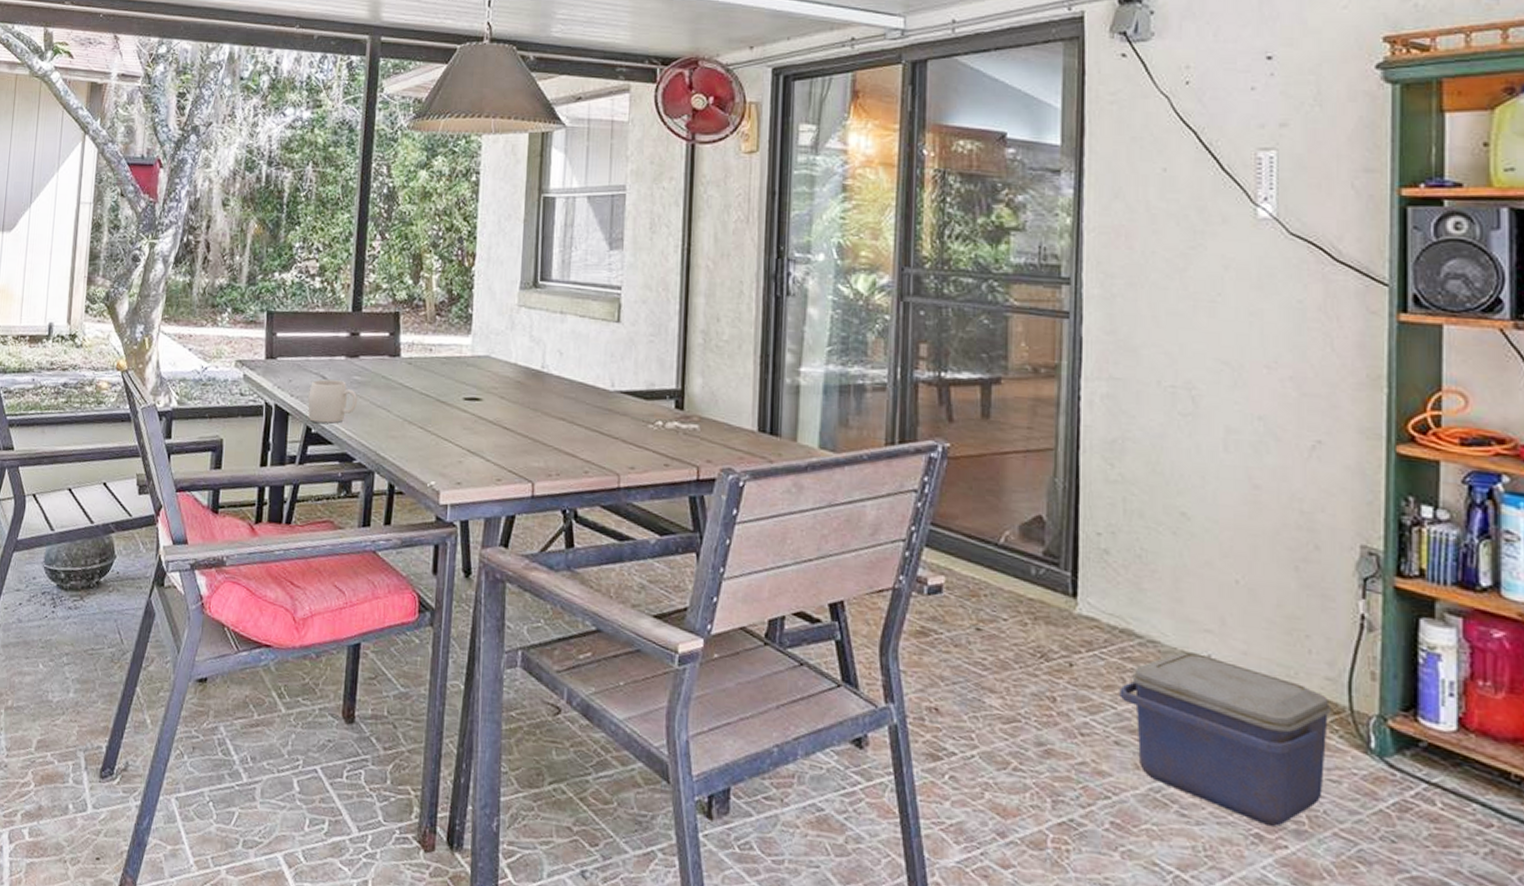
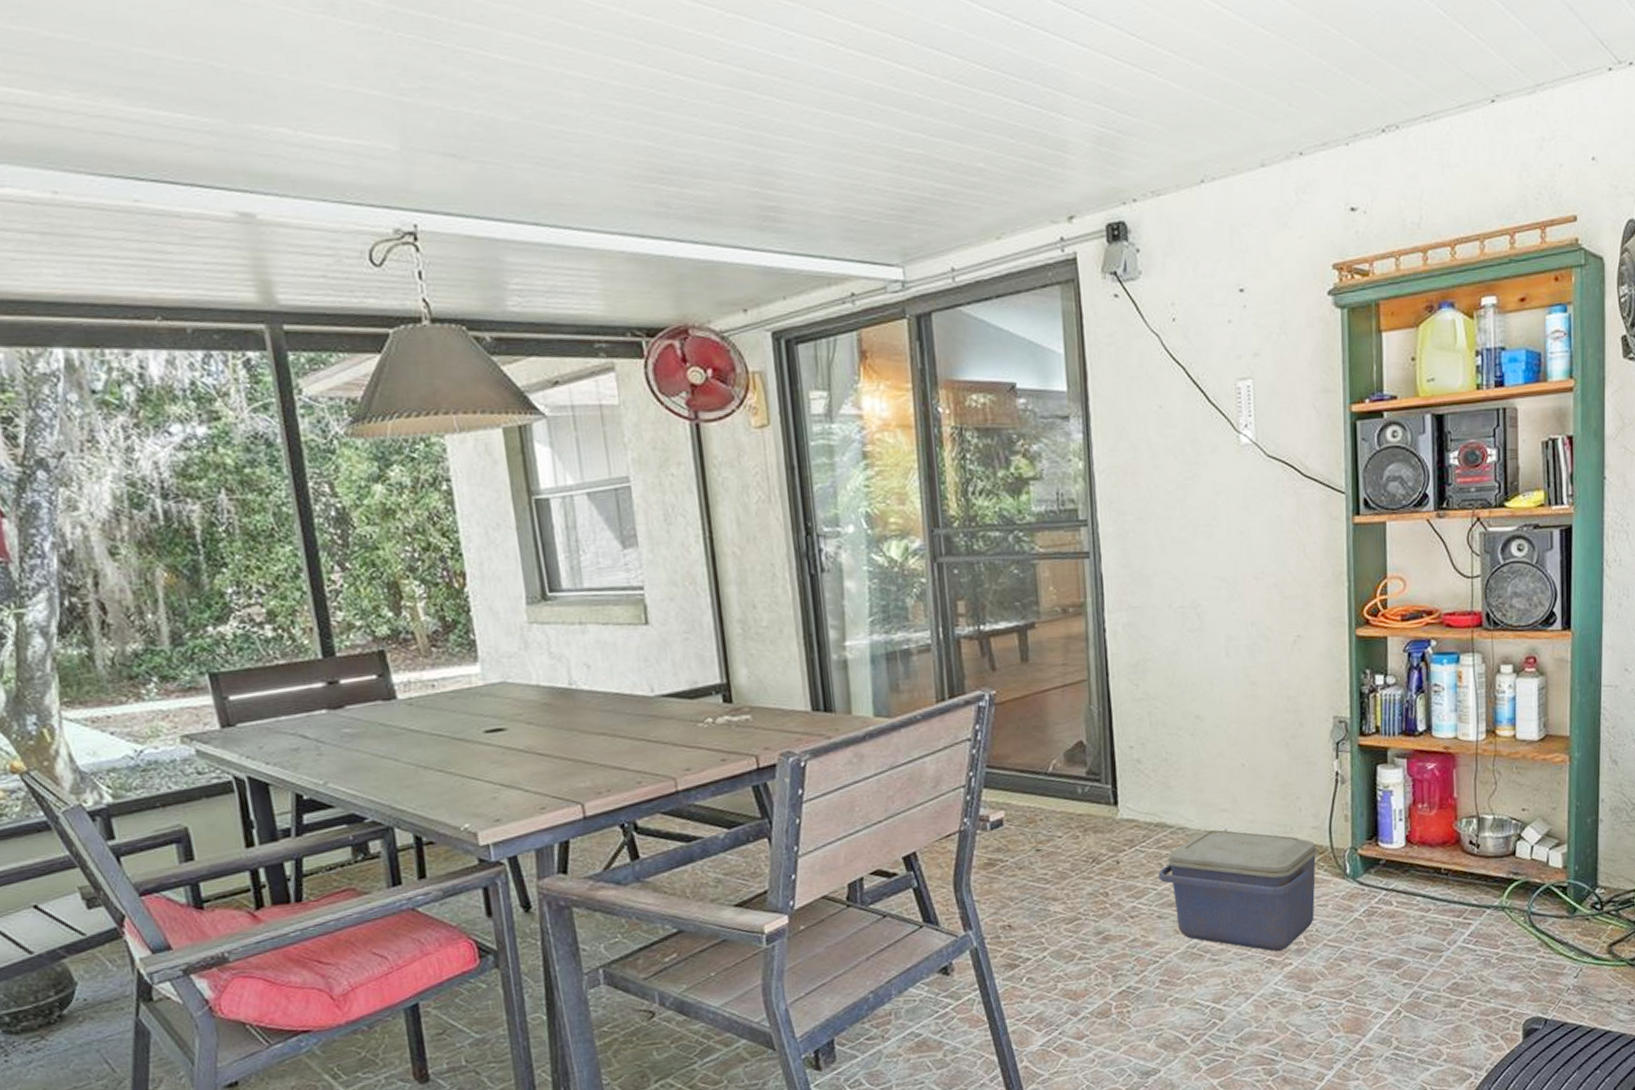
mug: present [308,379,358,423] -> none [288,736,355,788]

